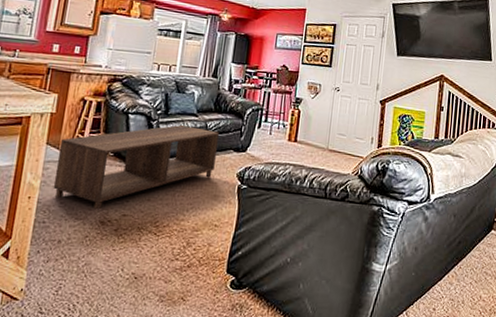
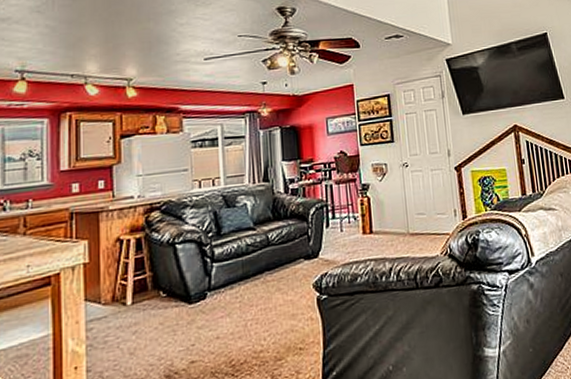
coffee table: present [53,124,219,210] -> none [101,241,286,364]

